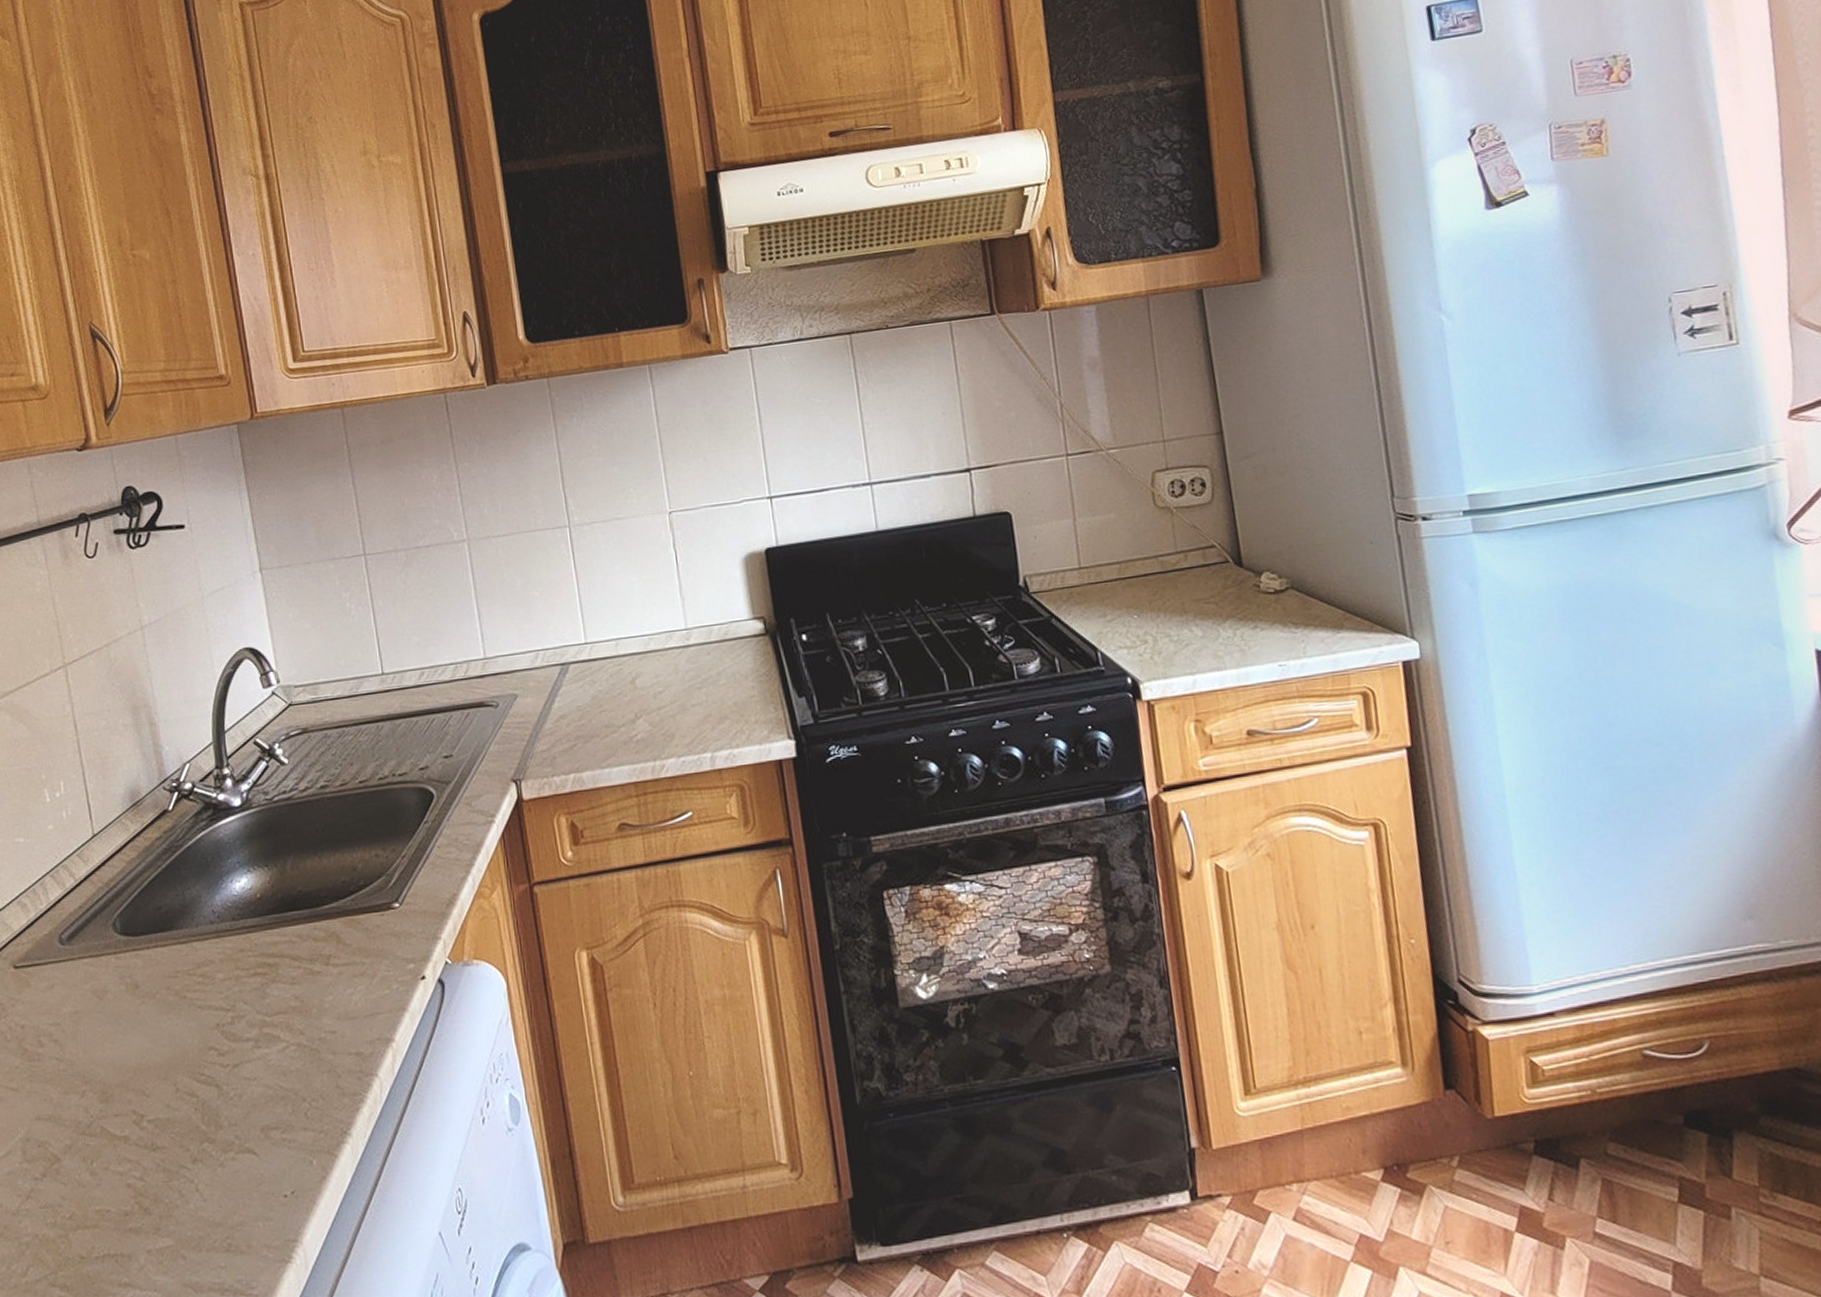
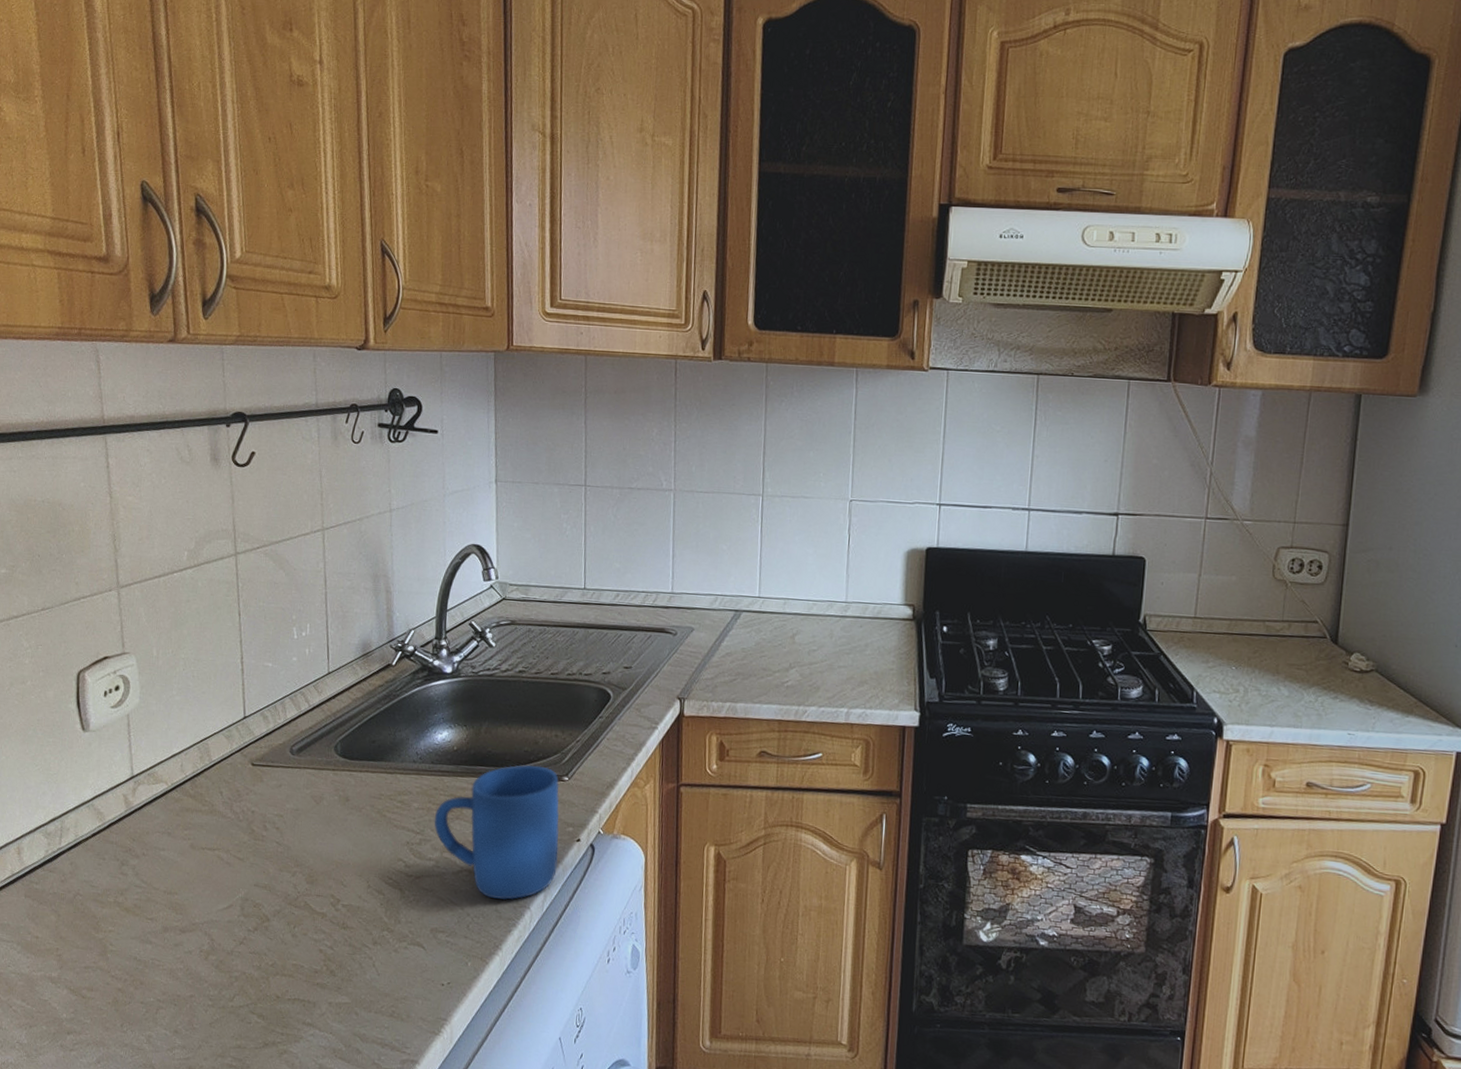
mug: none [245,896,403,1072] -> present [434,765,560,900]

